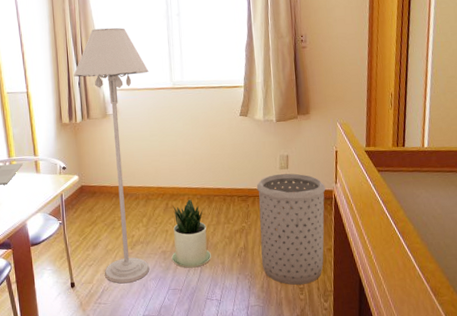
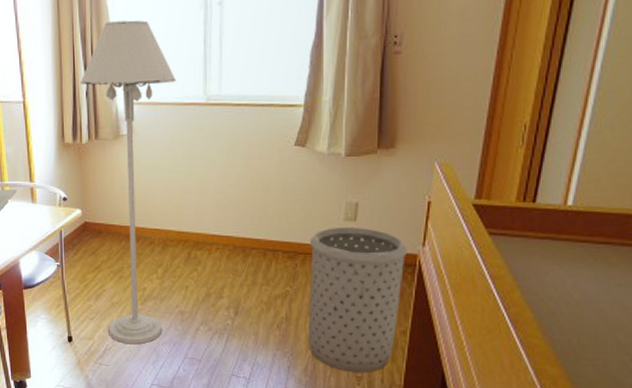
planter: present [171,198,211,268] -> none [190,249,241,336]

